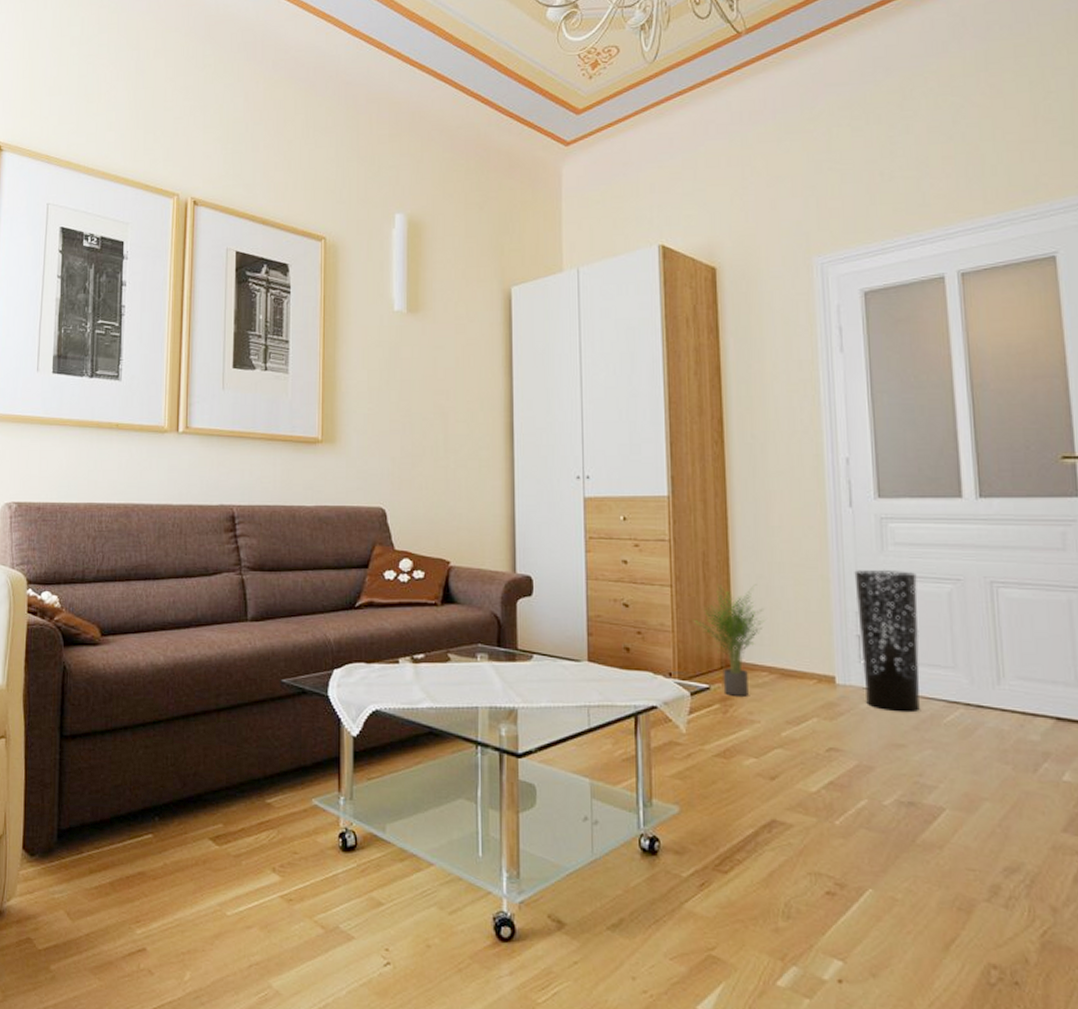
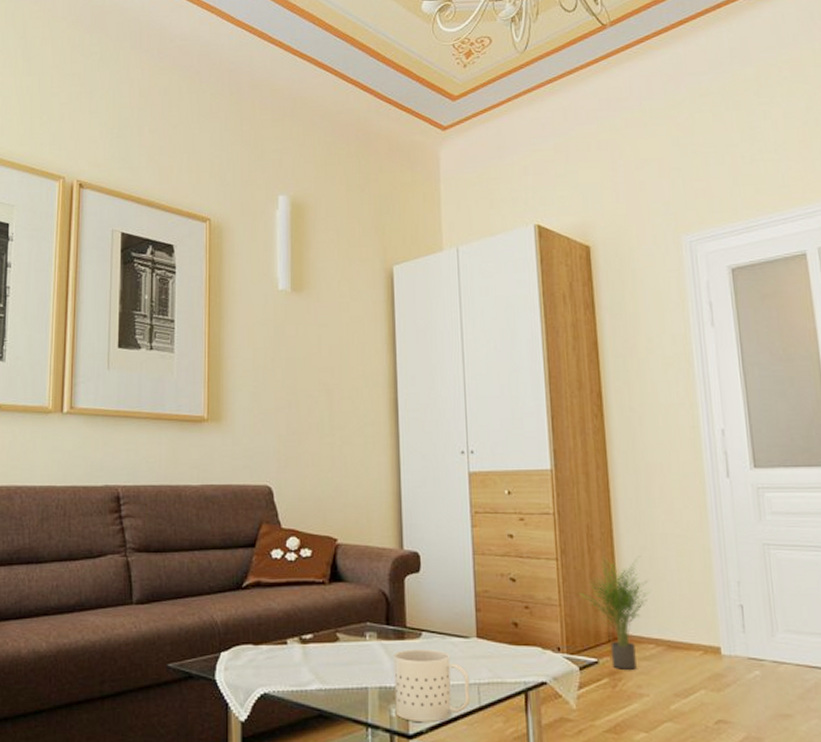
mug: none [504,671,580,743] -> present [393,649,471,723]
umbrella stand: present [854,570,920,711] -> none [734,540,804,681]

